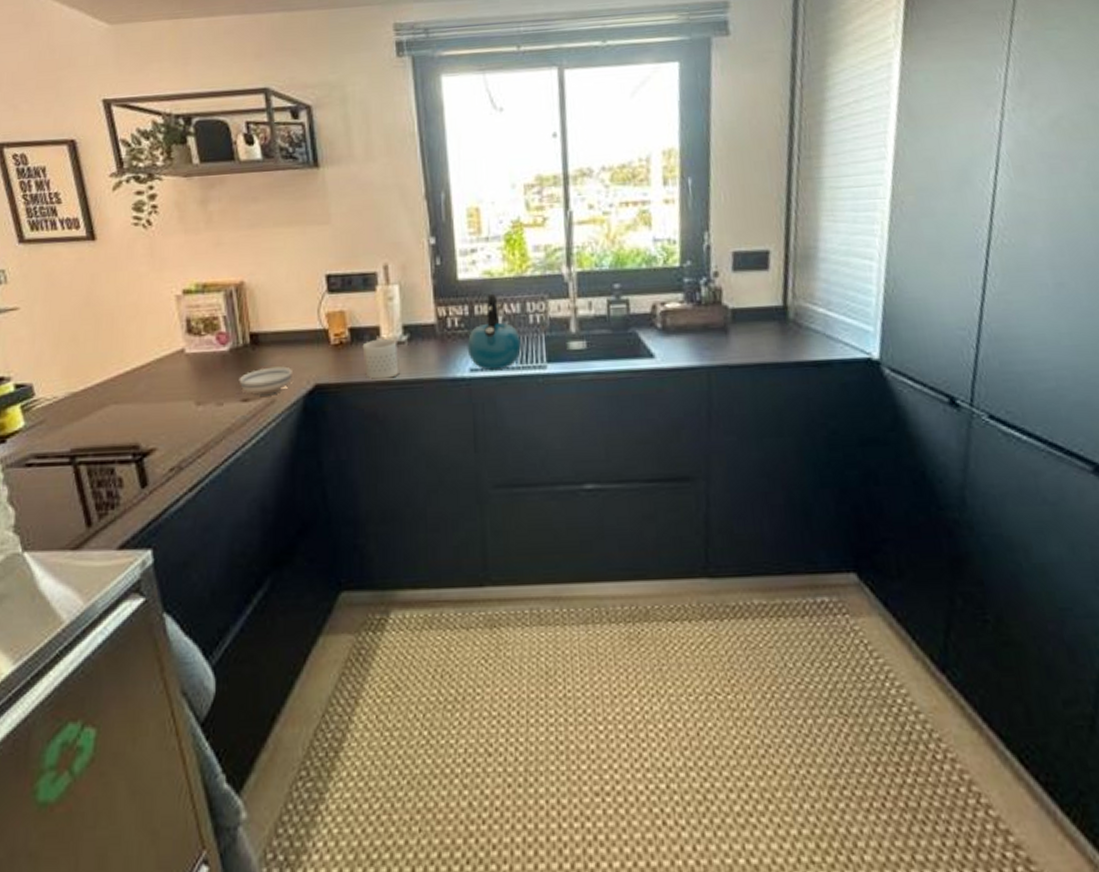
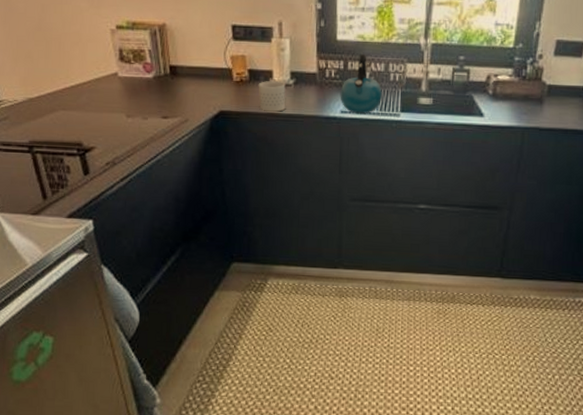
bowl: present [239,366,292,396] -> none [160,94,202,116]

